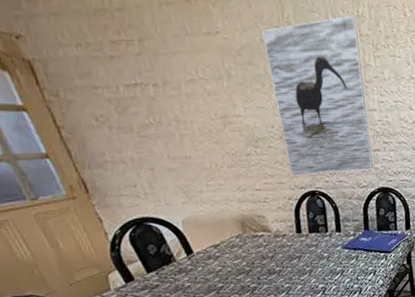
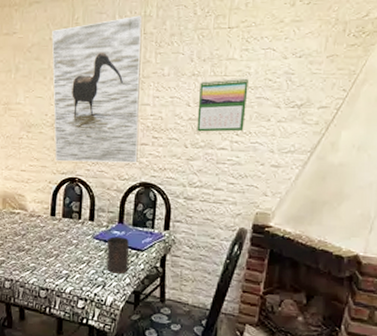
cup: none [357,242,380,279] -> present [106,236,129,275]

